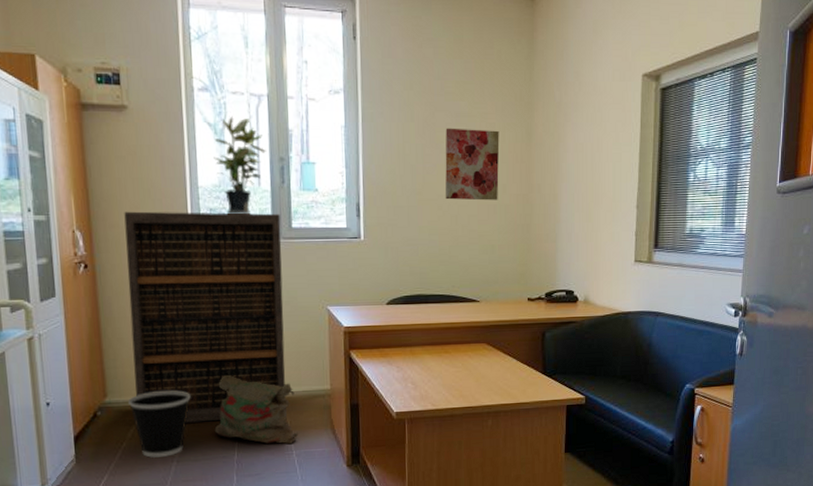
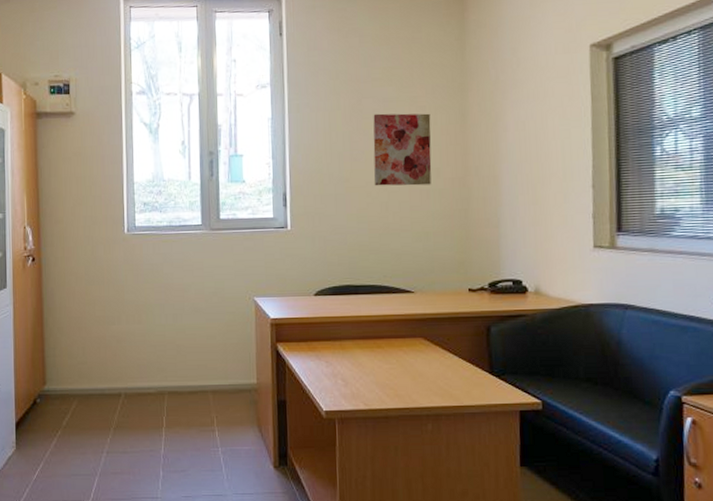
bookshelf: present [124,211,286,423] -> none [68,205,212,414]
wastebasket: present [129,390,191,459] -> none [65,380,121,449]
potted plant: present [213,116,266,215] -> none [148,115,196,208]
bag: present [214,375,298,445] -> none [142,366,224,441]

